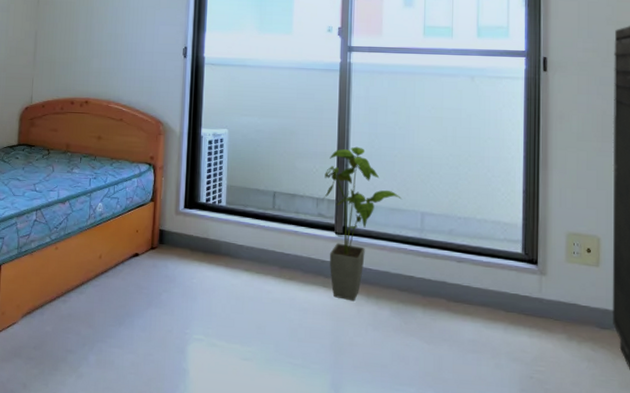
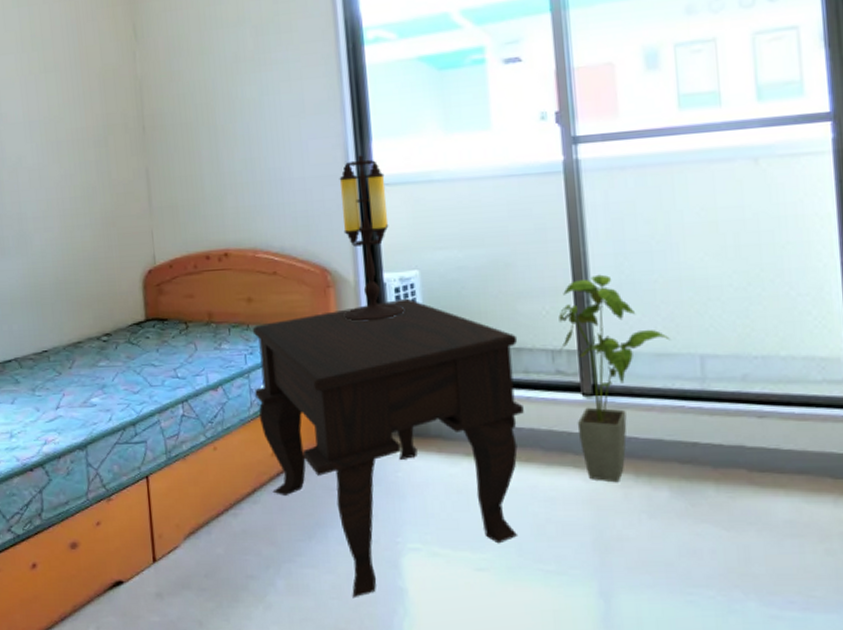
side table: none [93,149,294,375] -> present [252,298,524,599]
table lamp: none [168,41,213,163] -> present [339,155,404,322]

